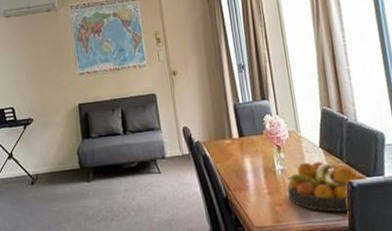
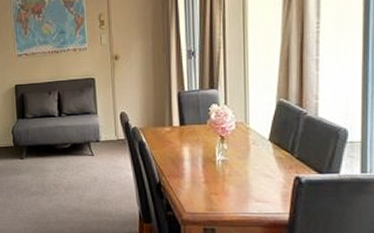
fruit bowl: present [286,160,368,212] -> none [225,153,319,206]

